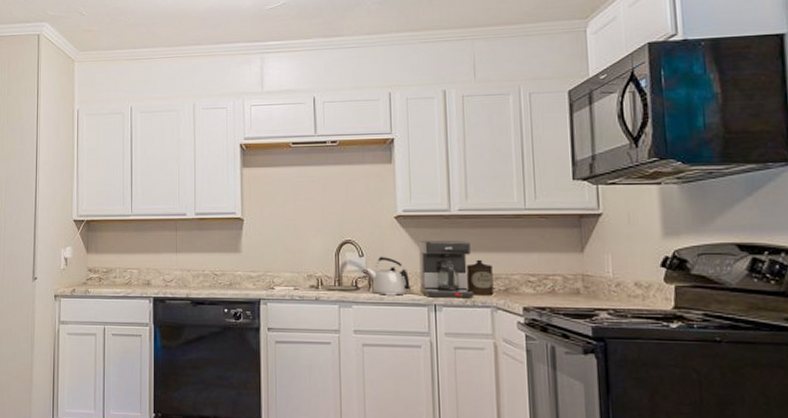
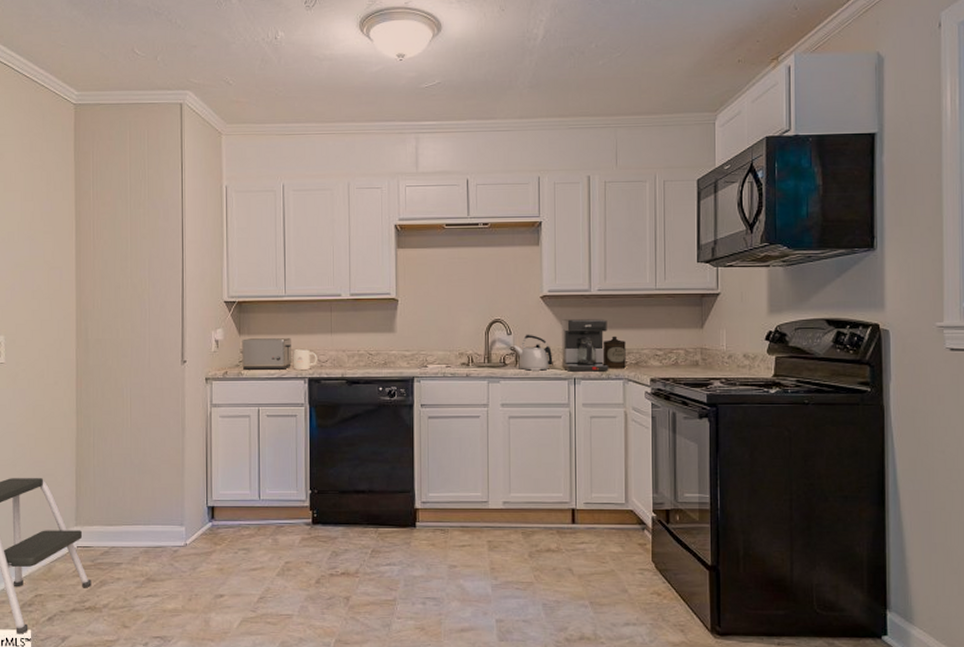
toaster: none [89,257,137,288] -> present [242,338,291,370]
mug: none [138,268,162,290] -> present [292,349,317,371]

